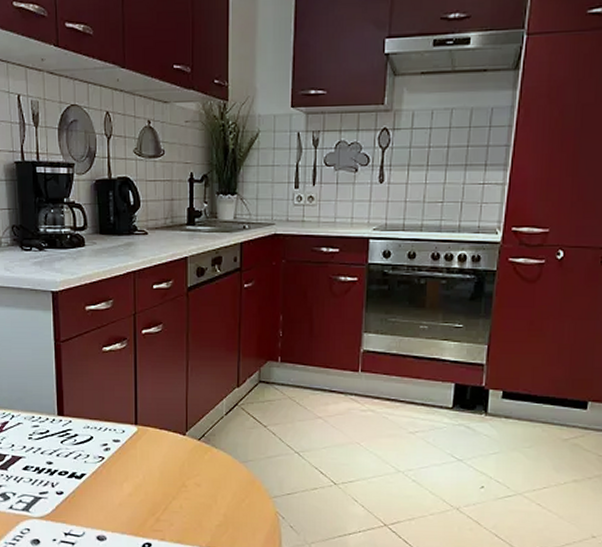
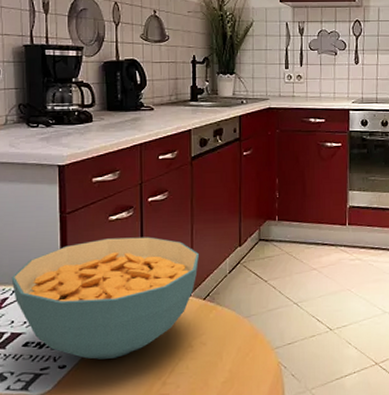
cereal bowl: none [10,370,194,490] -> present [11,237,199,360]

